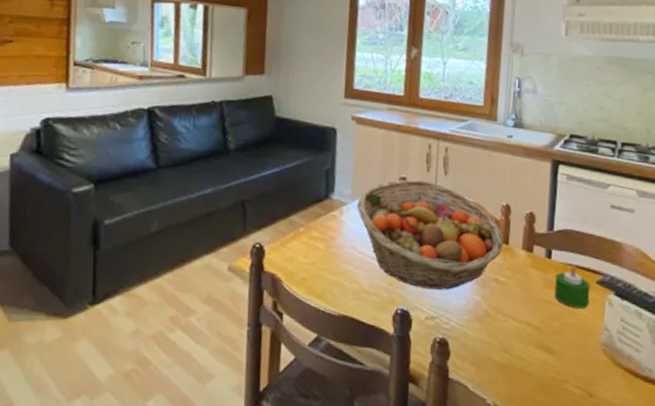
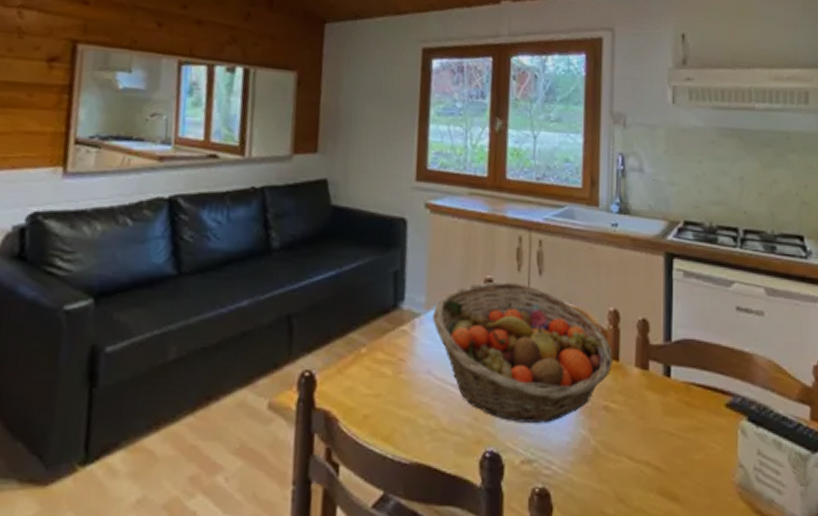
candle: present [554,265,590,309] -> none [677,384,719,440]

